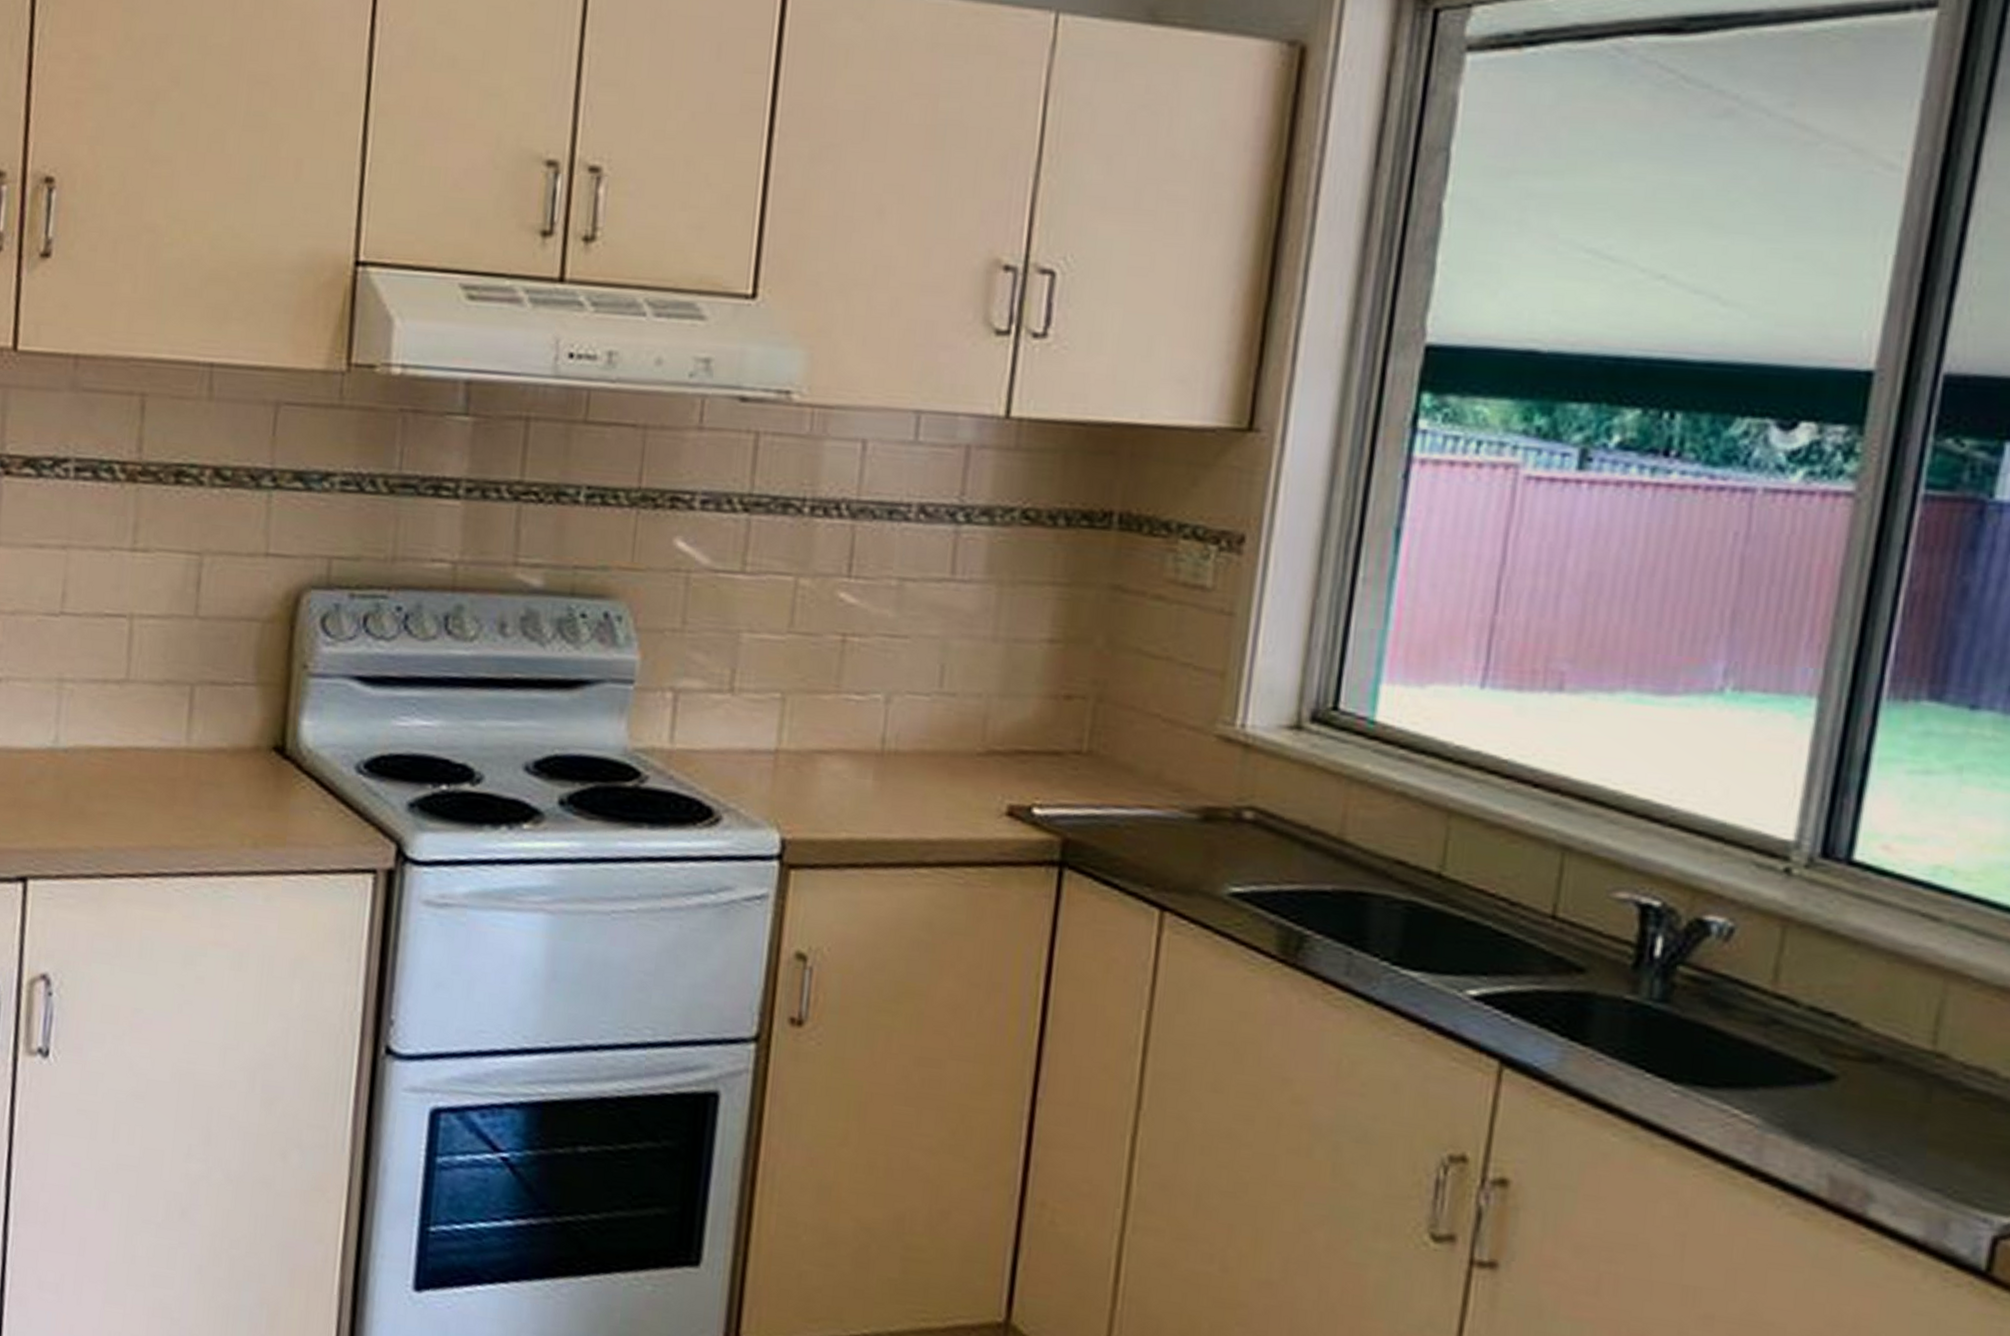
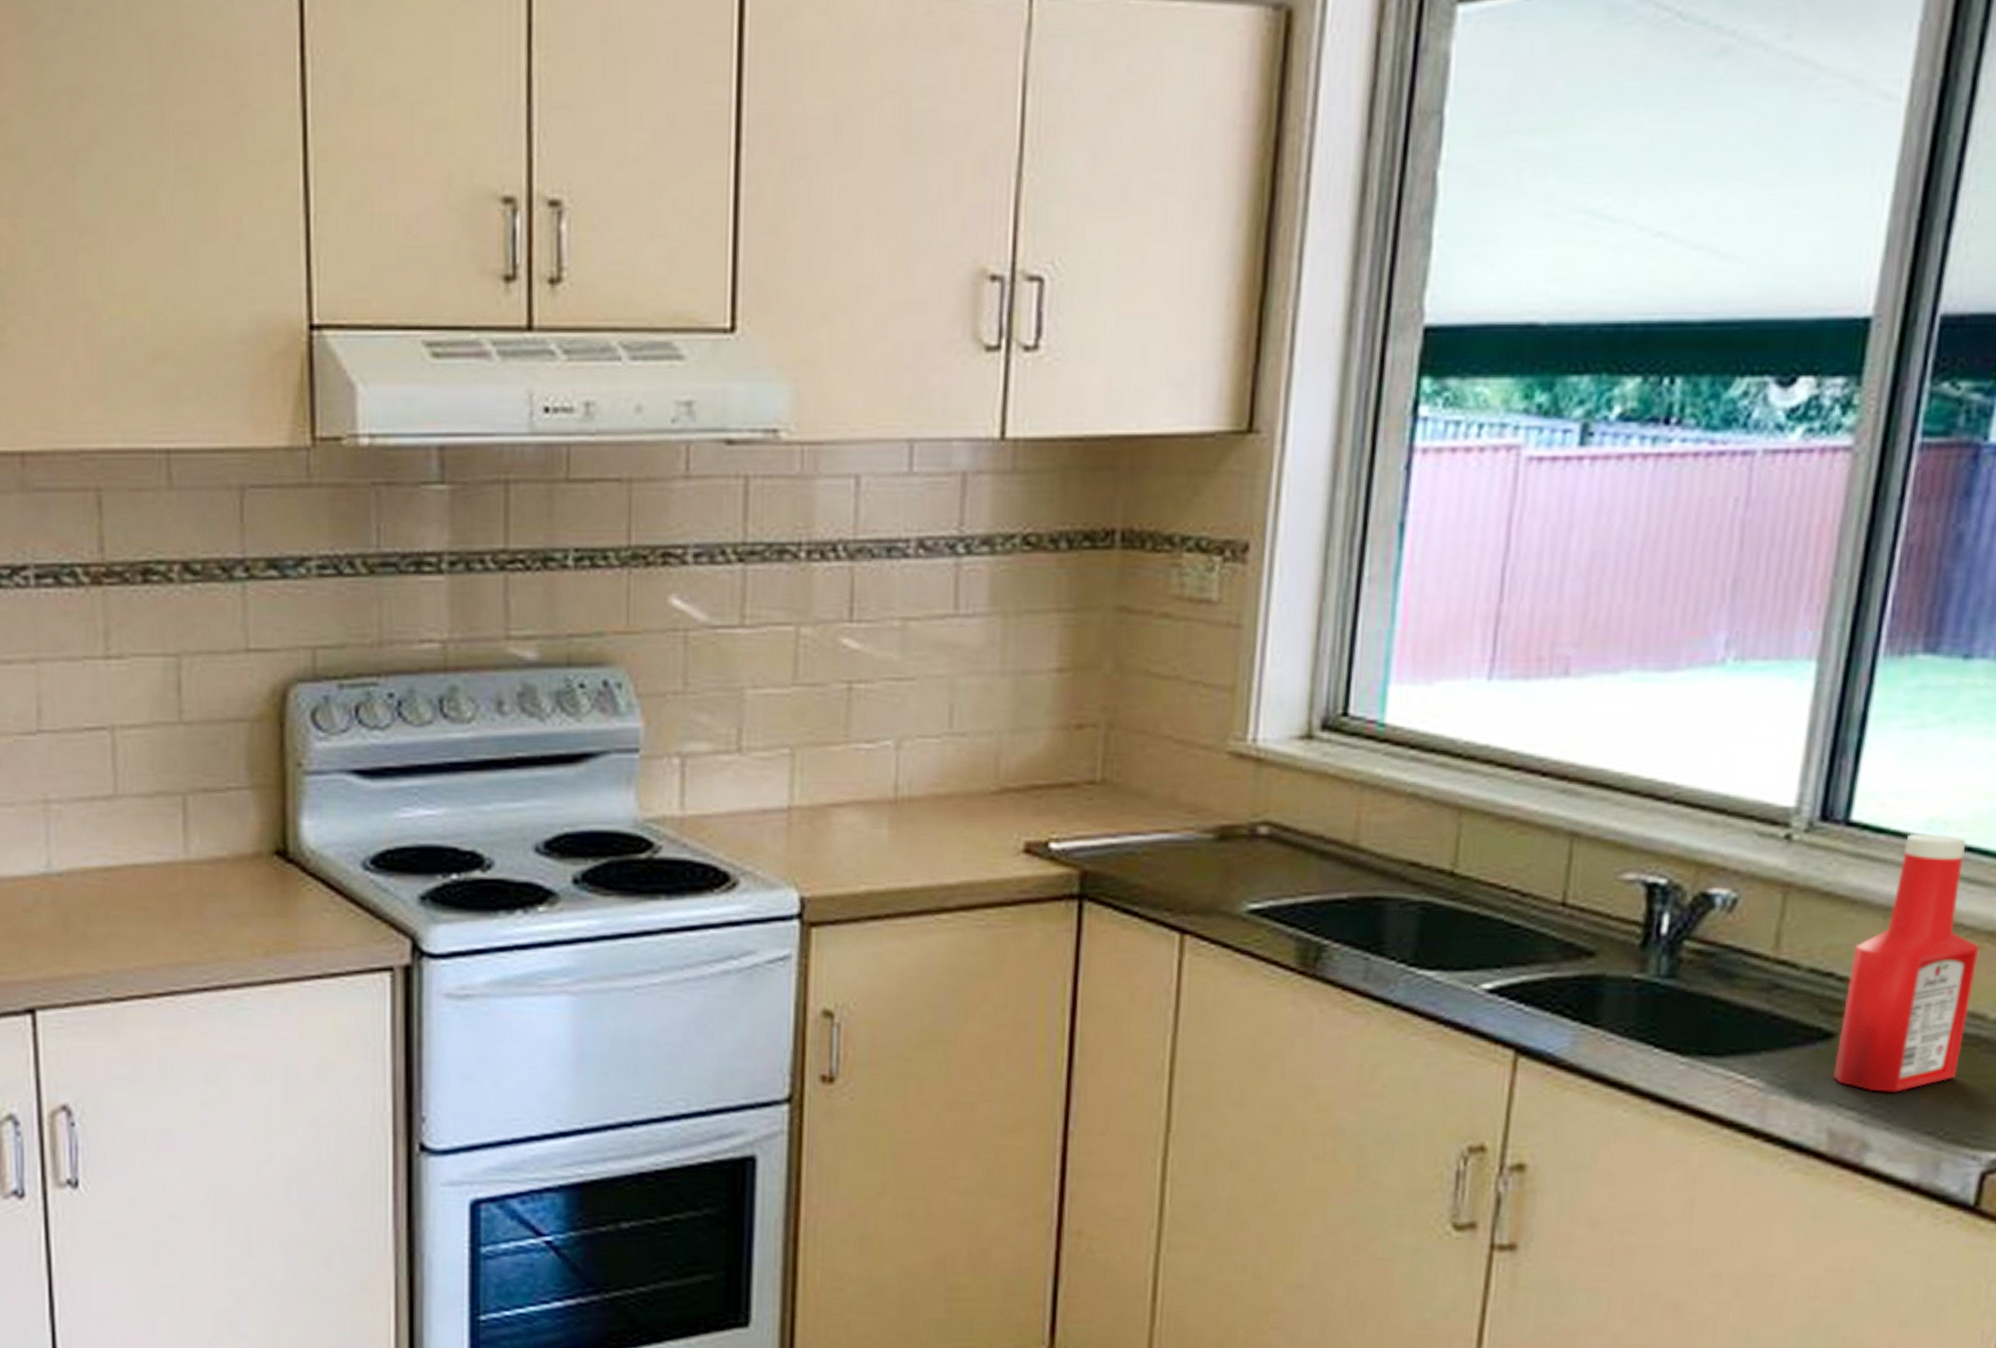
ketchup bottle: none [1834,879,1990,1144] -> present [1833,834,1980,1093]

